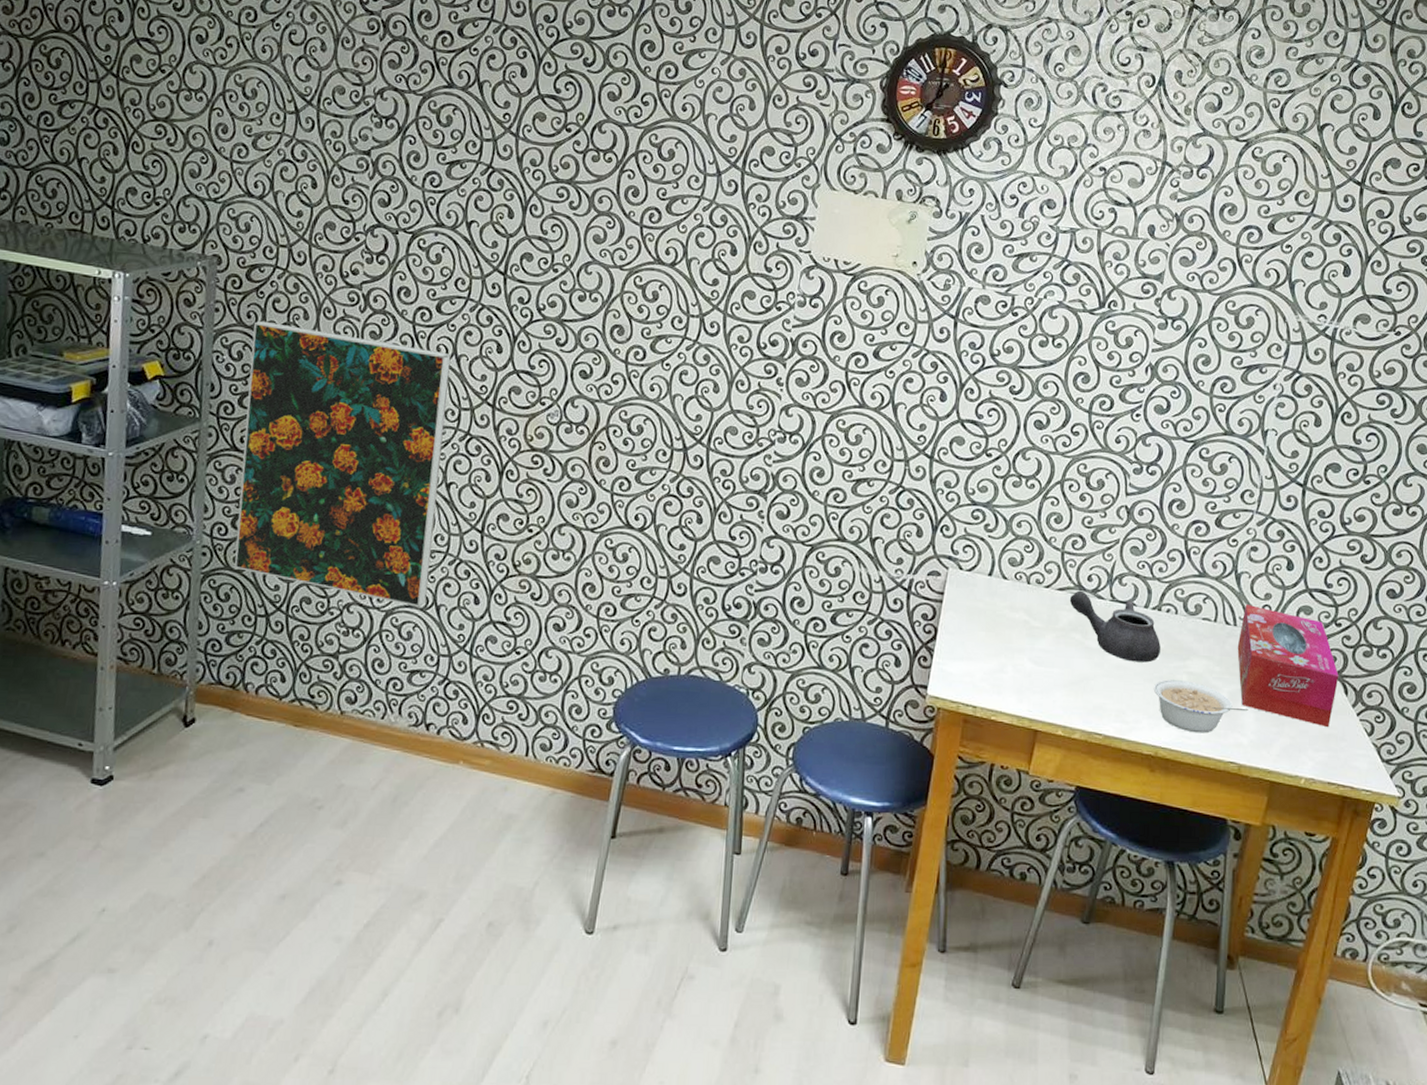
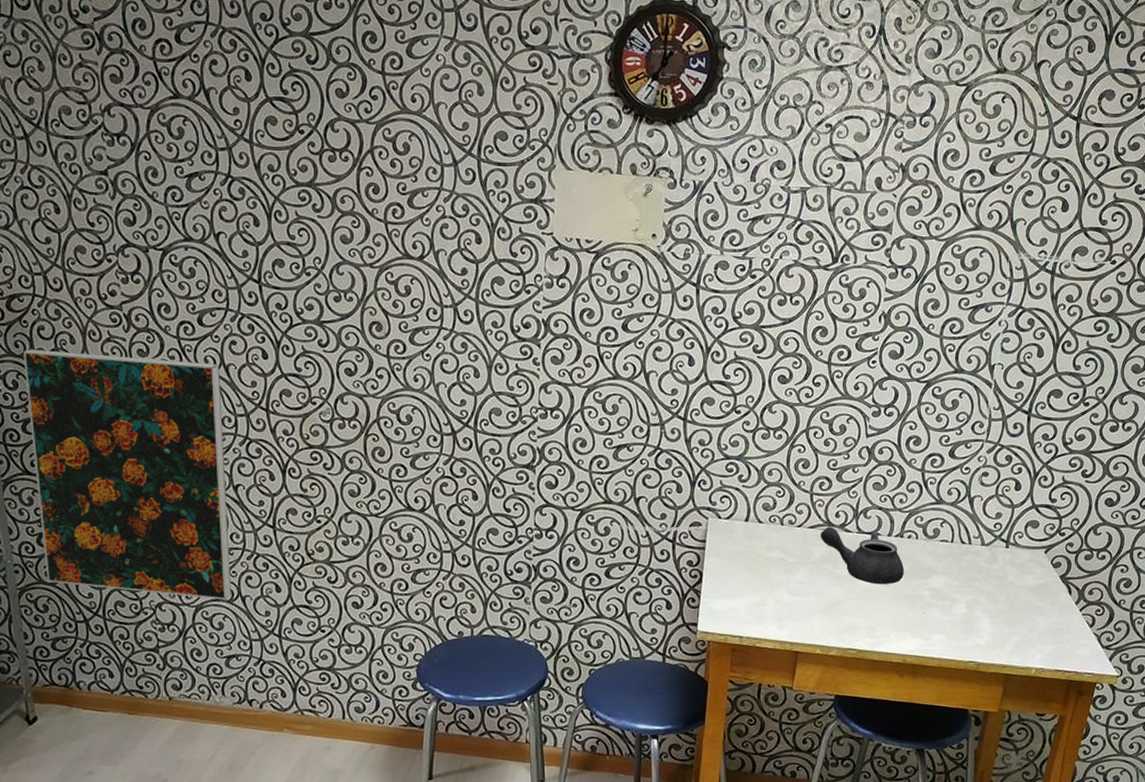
legume: present [1153,679,1247,734] -> none [899,596,983,640]
tissue box: present [1237,603,1339,728] -> none [972,523,1064,624]

